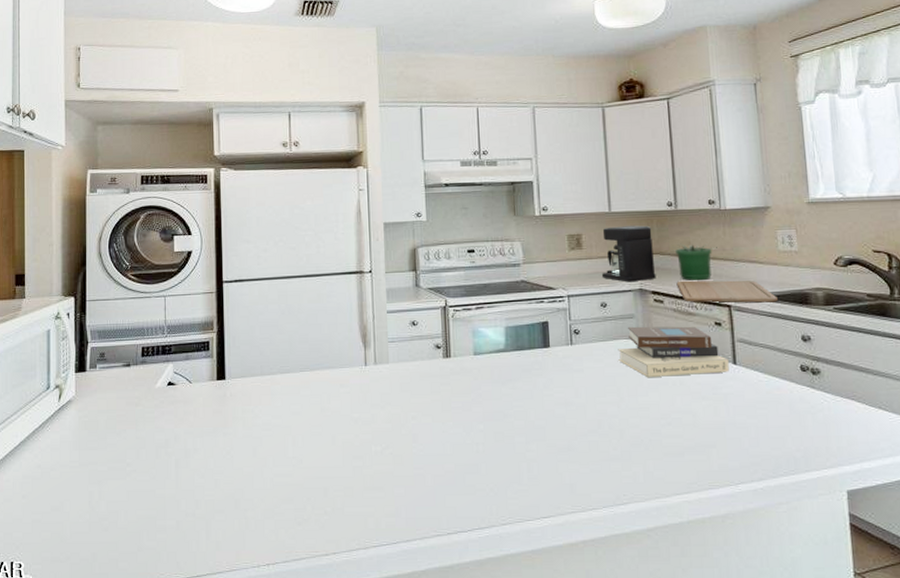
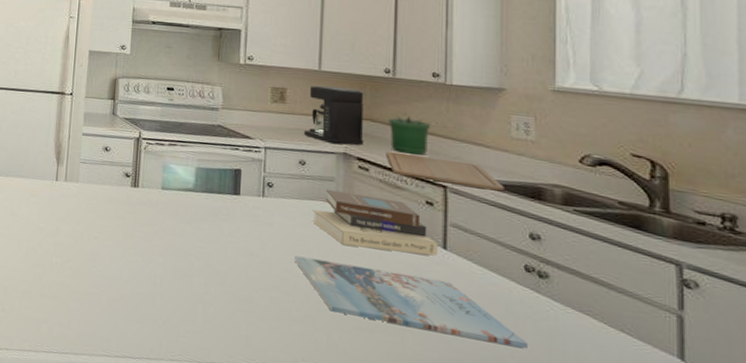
magazine: none [606,393,810,443] -> present [294,255,527,349]

